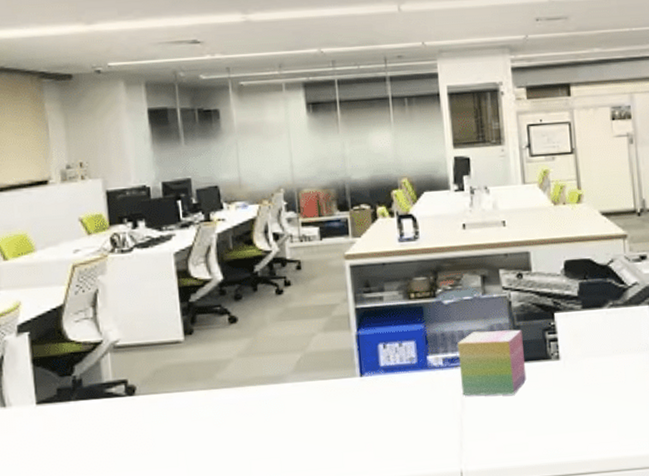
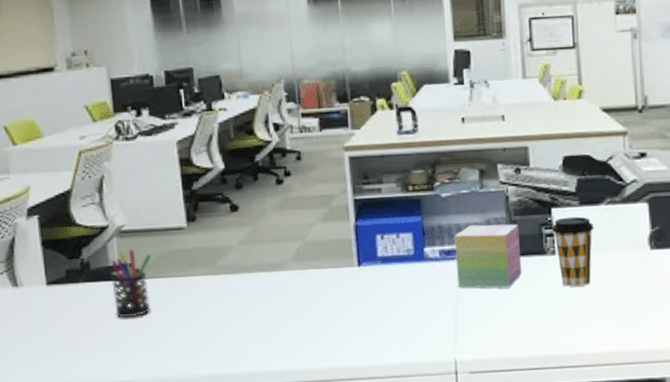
pen holder: none [104,364,147,437] -> present [111,248,152,318]
coffee cup: none [555,320,598,392] -> present [551,216,594,287]

